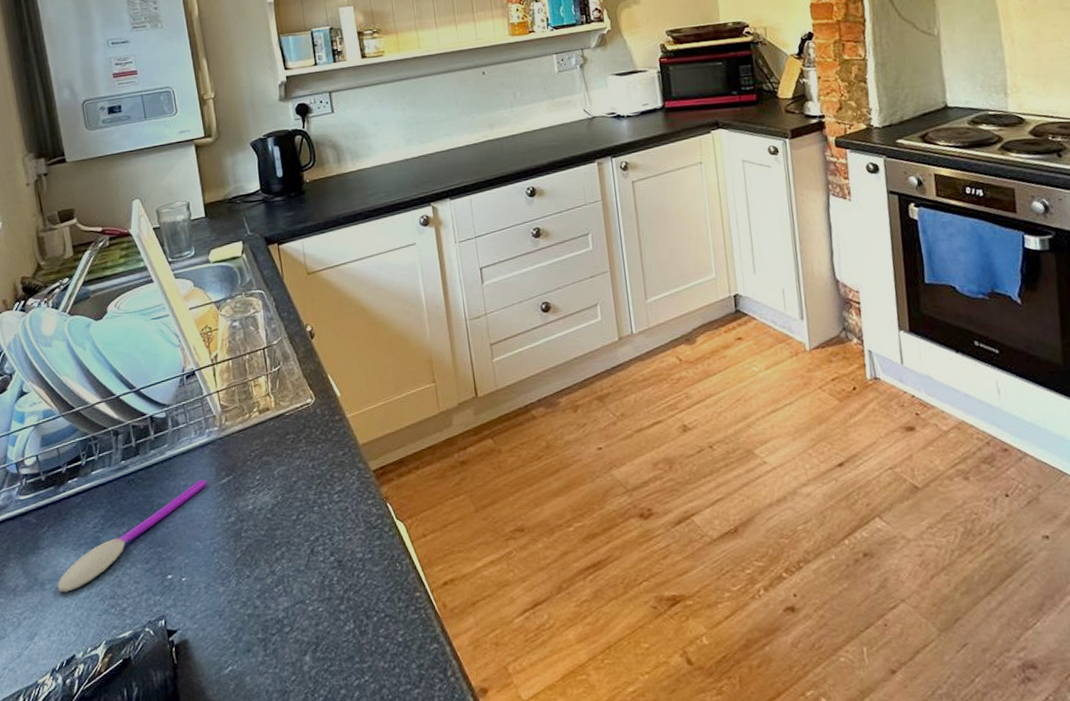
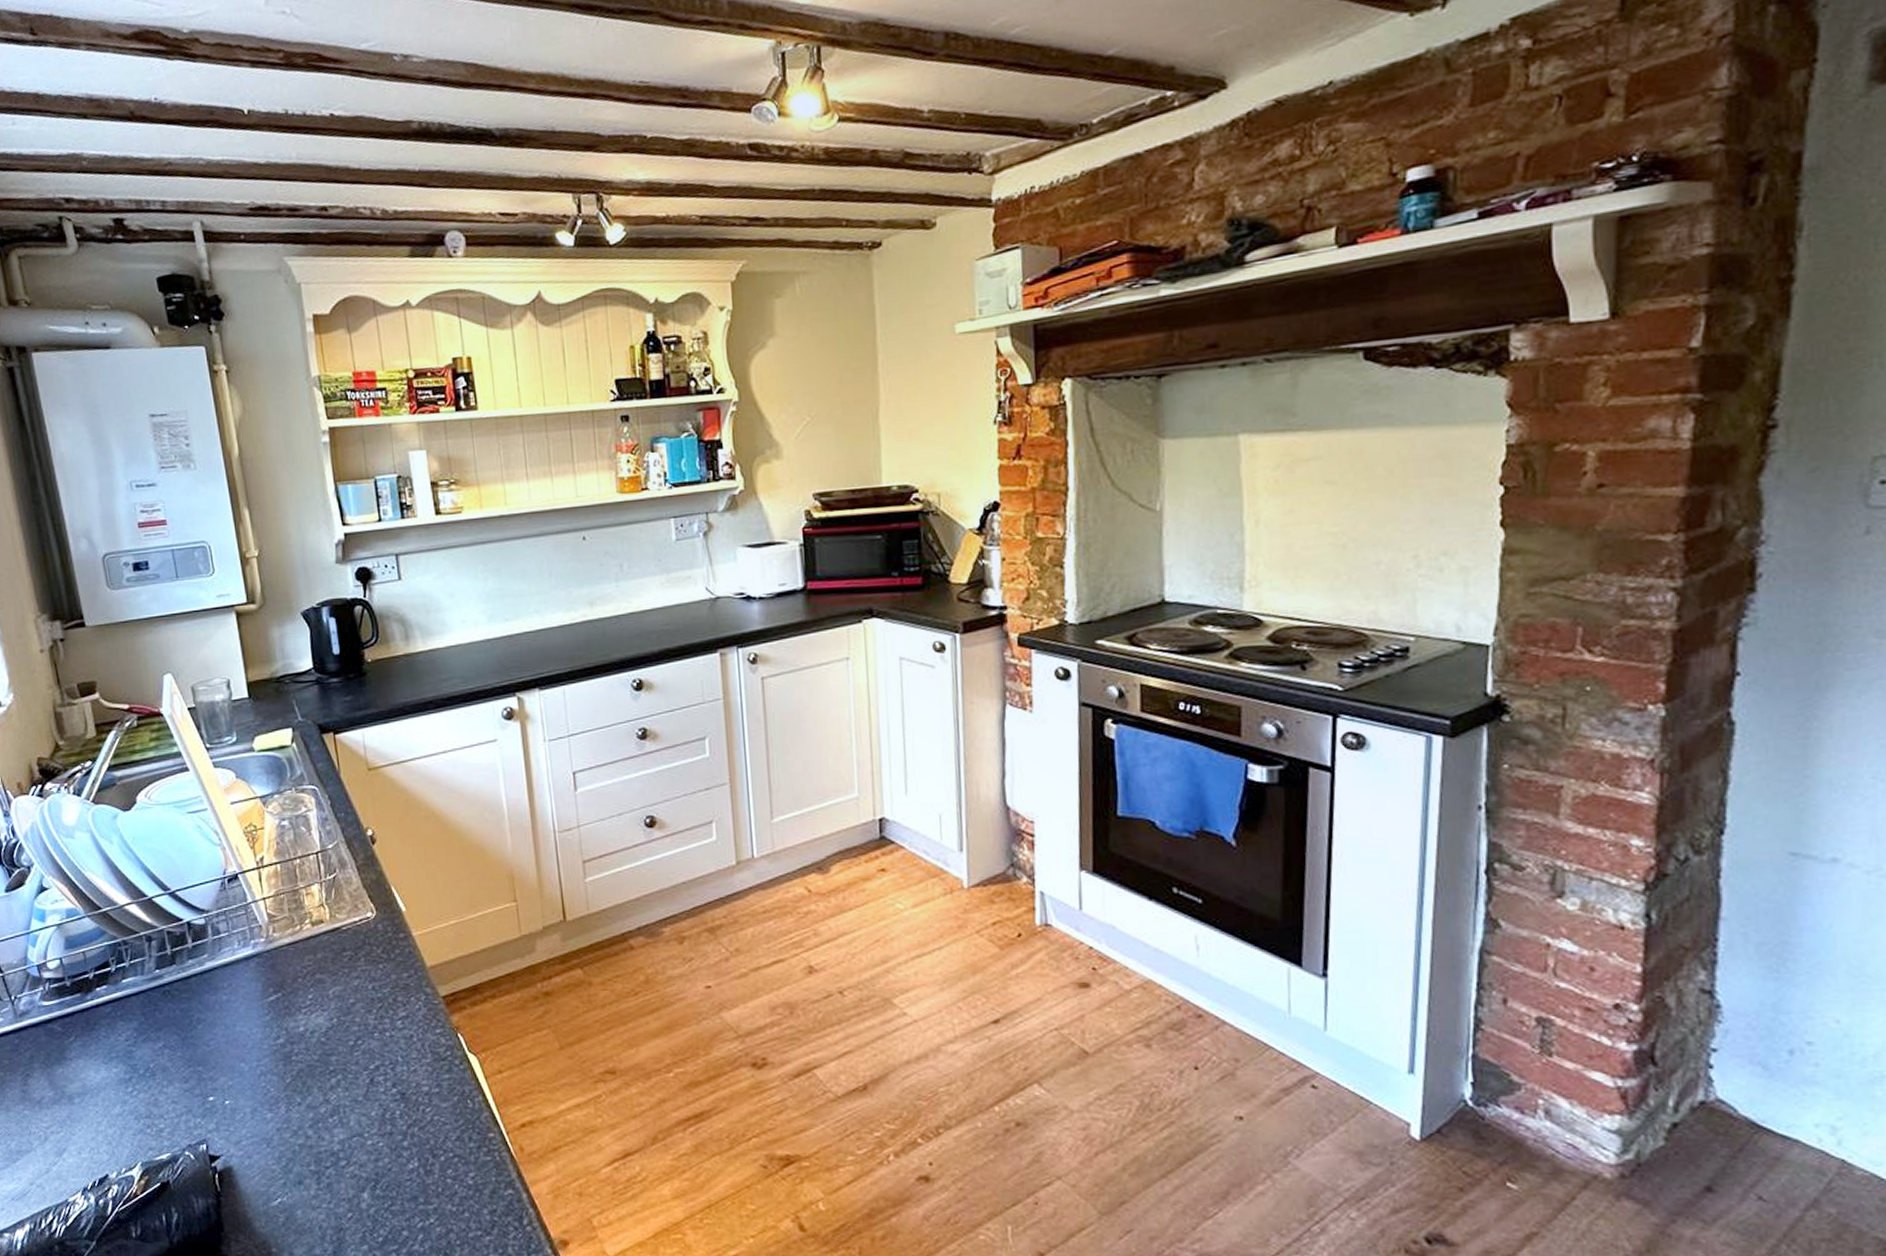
spoon: present [57,480,207,593] -> none [87,996,252,1108]

